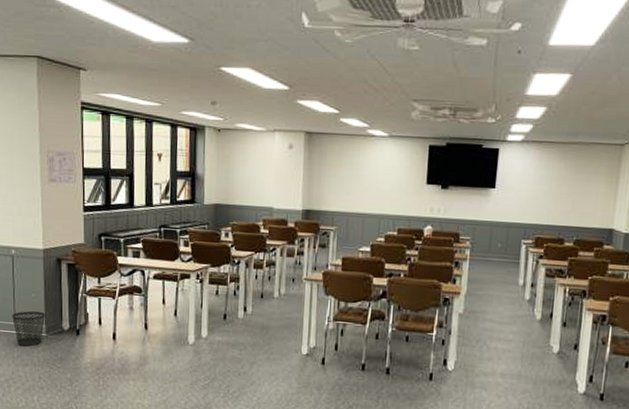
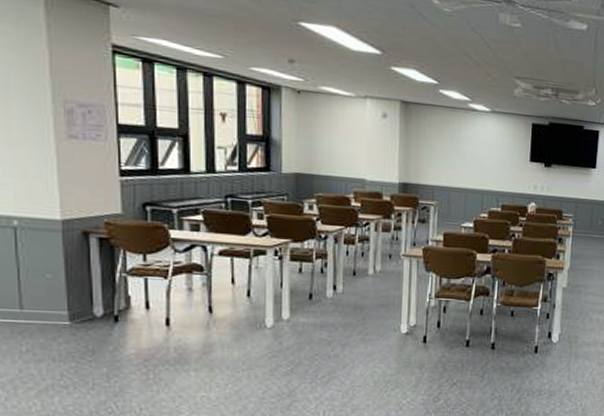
wastebasket: present [12,311,45,347] -> none [17,294,67,338]

